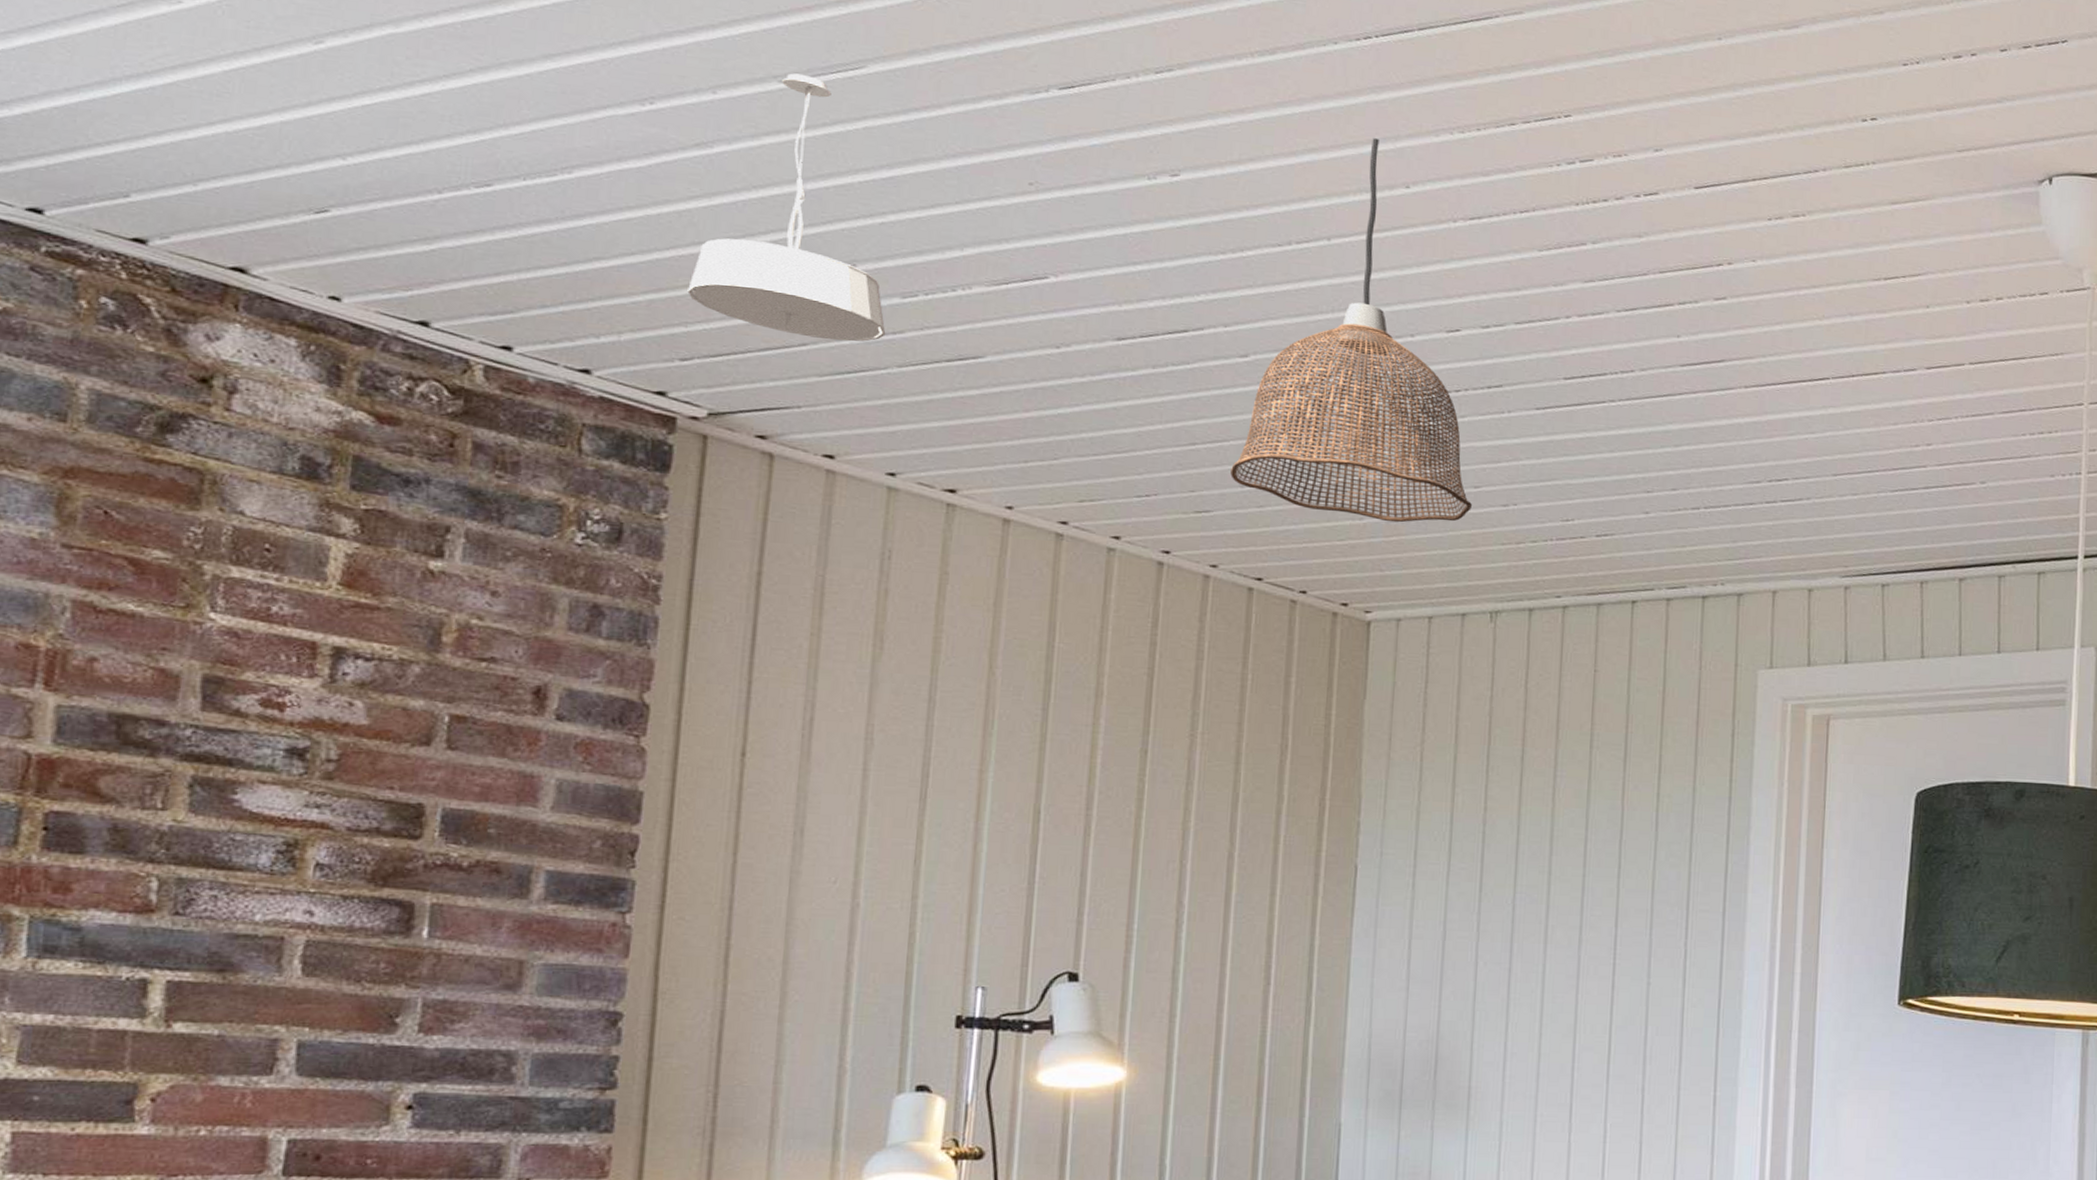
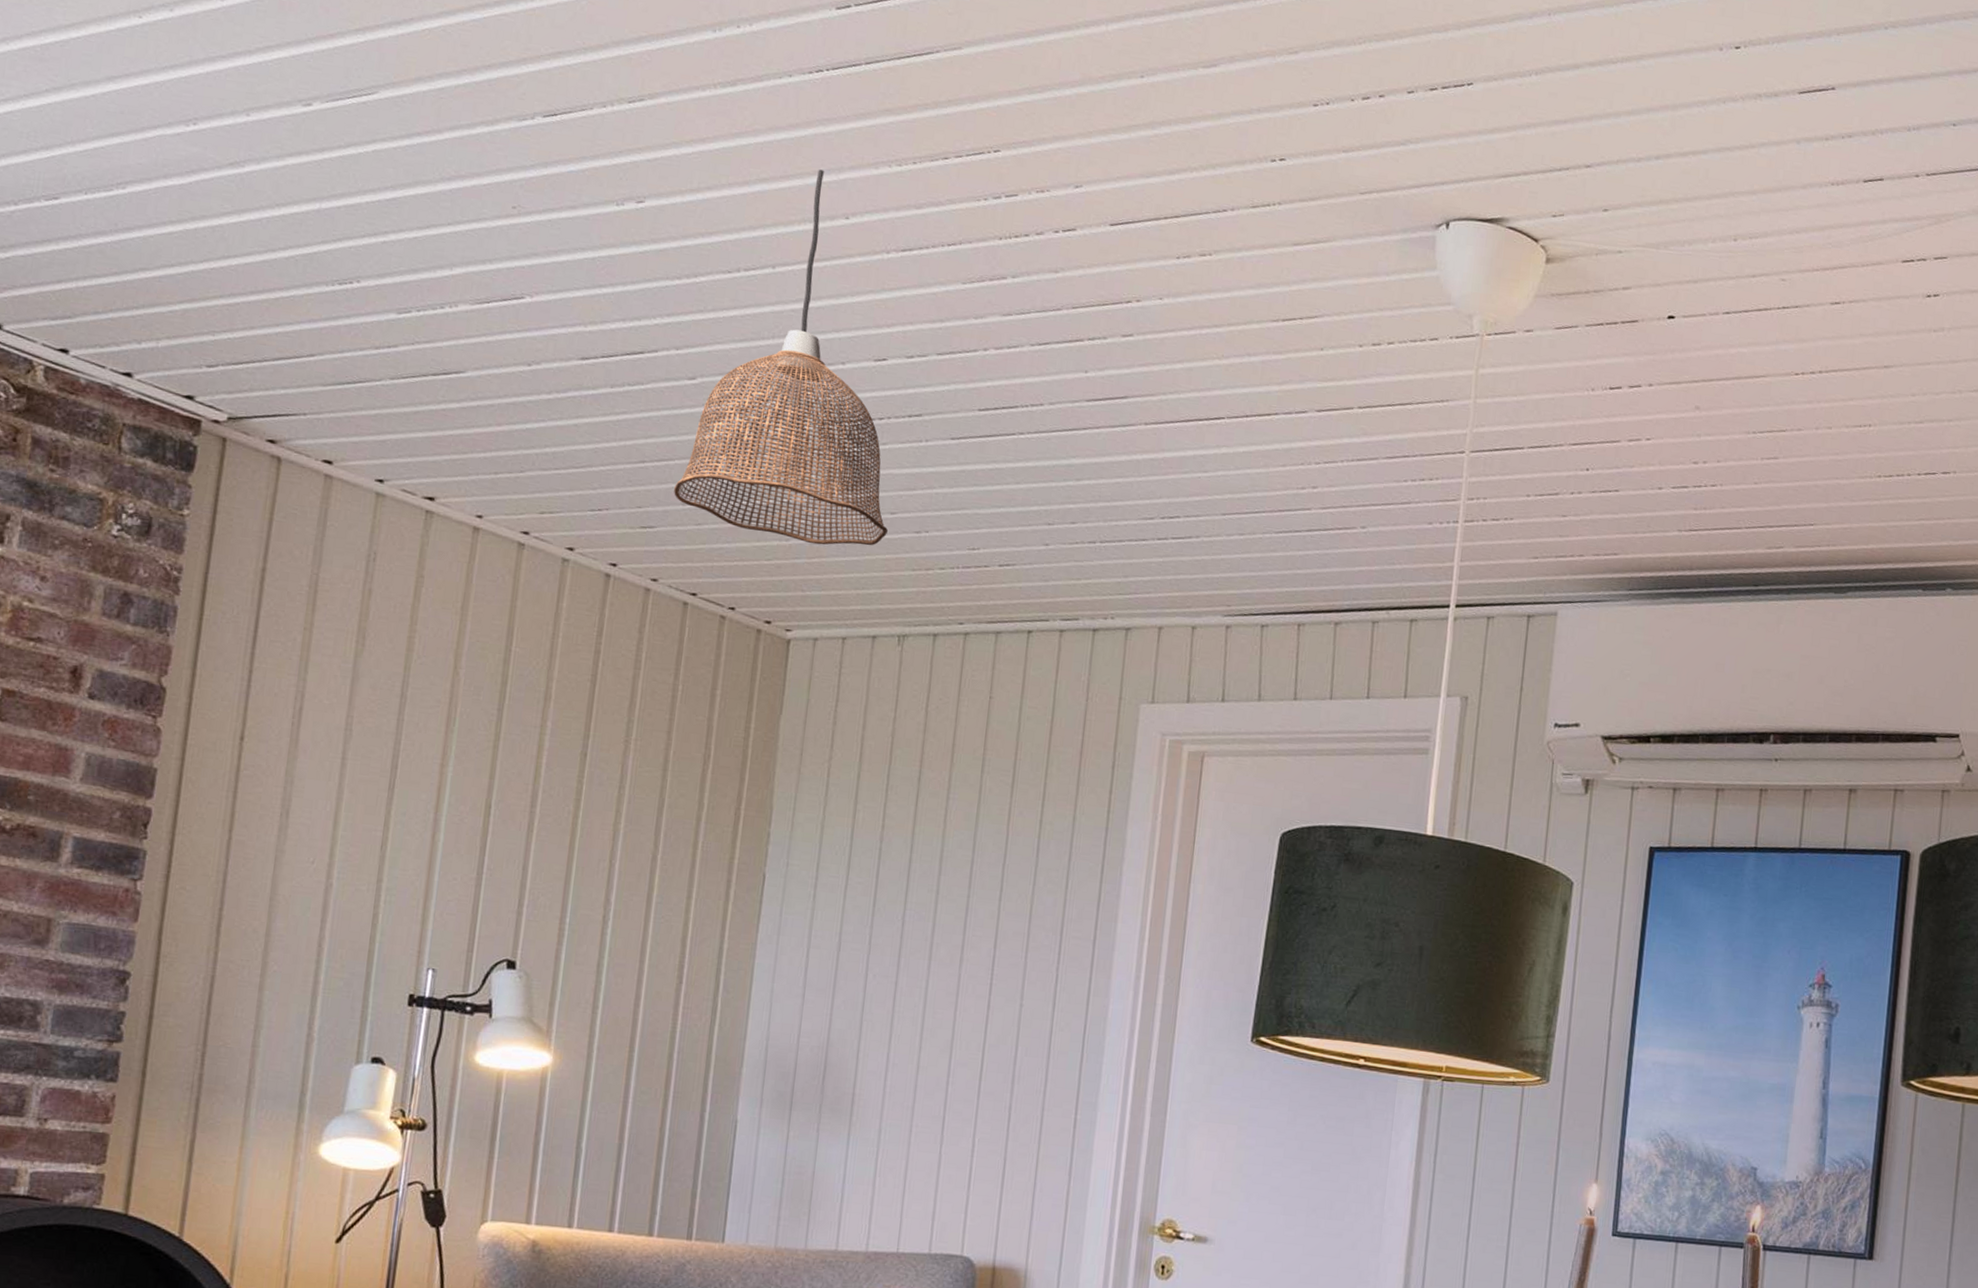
pendant light: present [687,73,886,342] -> none [216,97,382,354]

